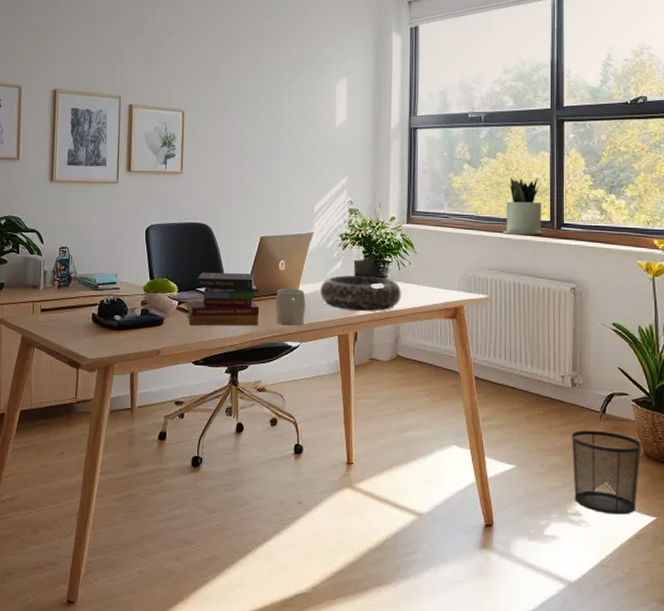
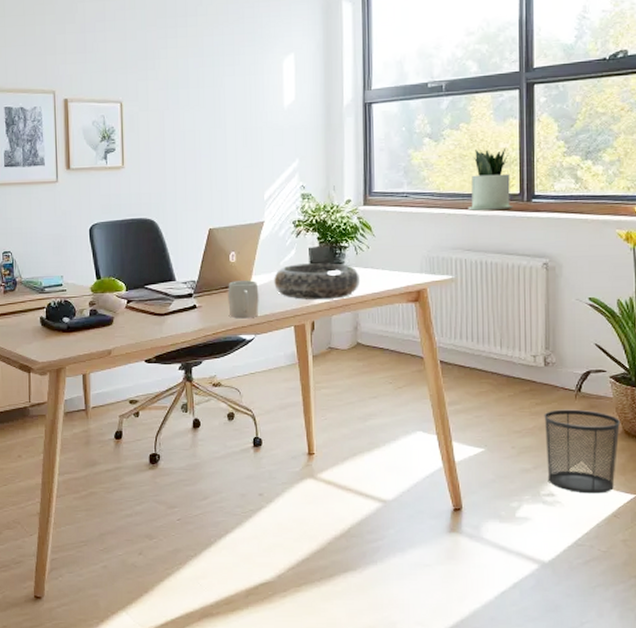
books: present [186,273,260,326] -> none [135,268,212,324]

